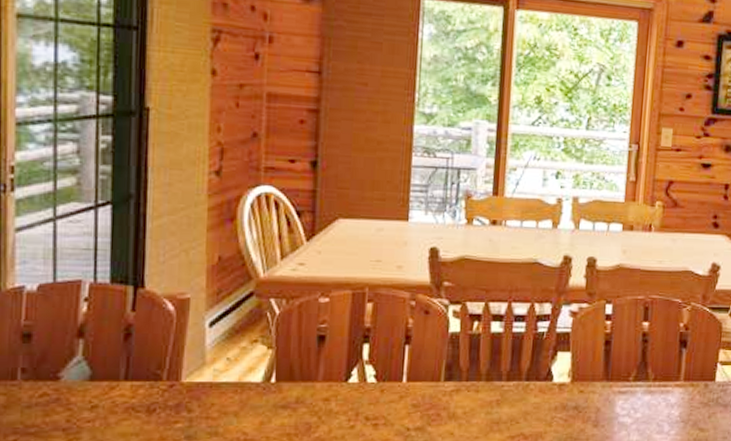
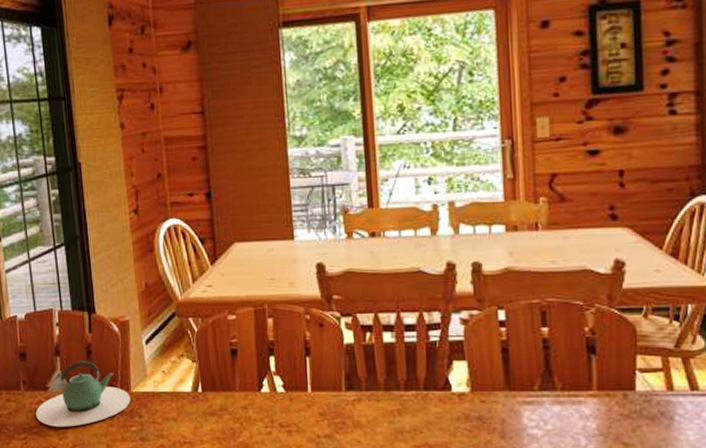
teapot: none [36,345,179,426] -> present [36,361,131,427]

